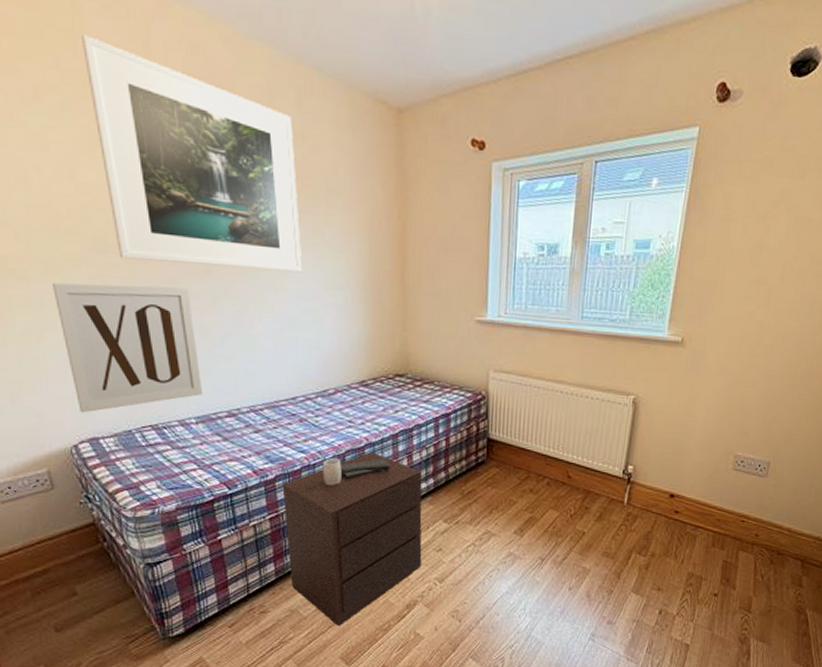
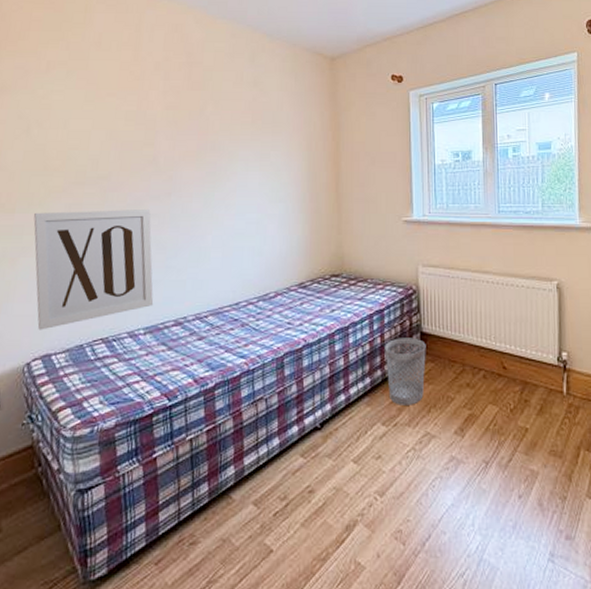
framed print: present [80,34,303,273] -> none [89,25,250,190]
nightstand: present [282,452,422,626] -> none [221,353,361,557]
wastebasket: none [449,442,492,506] -> present [384,337,426,405]

